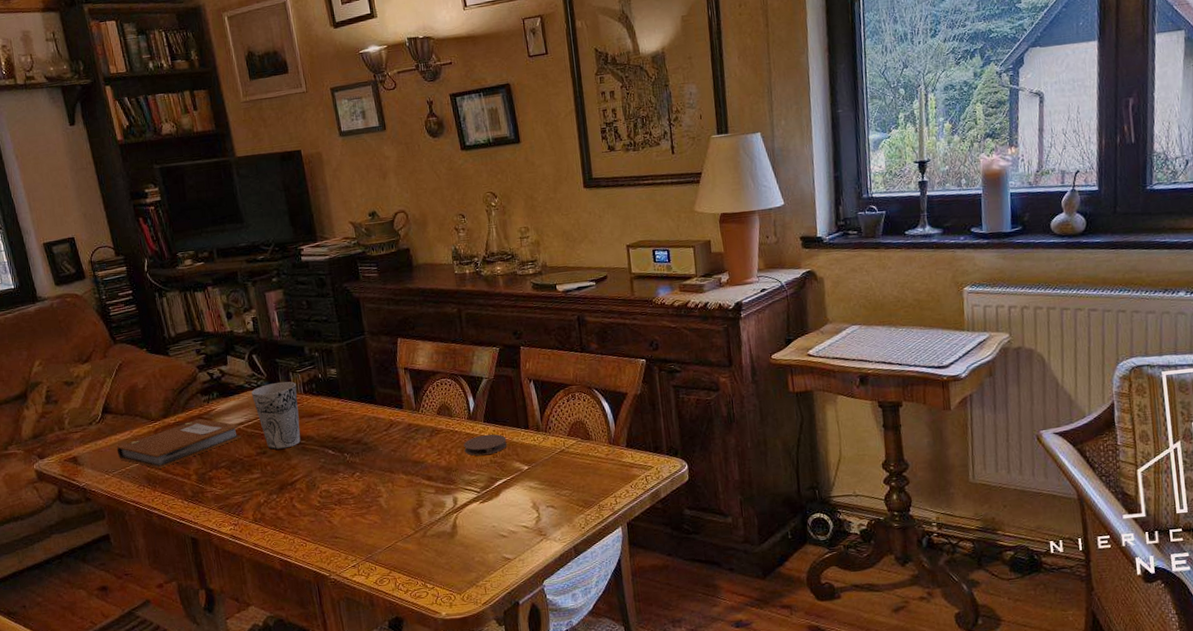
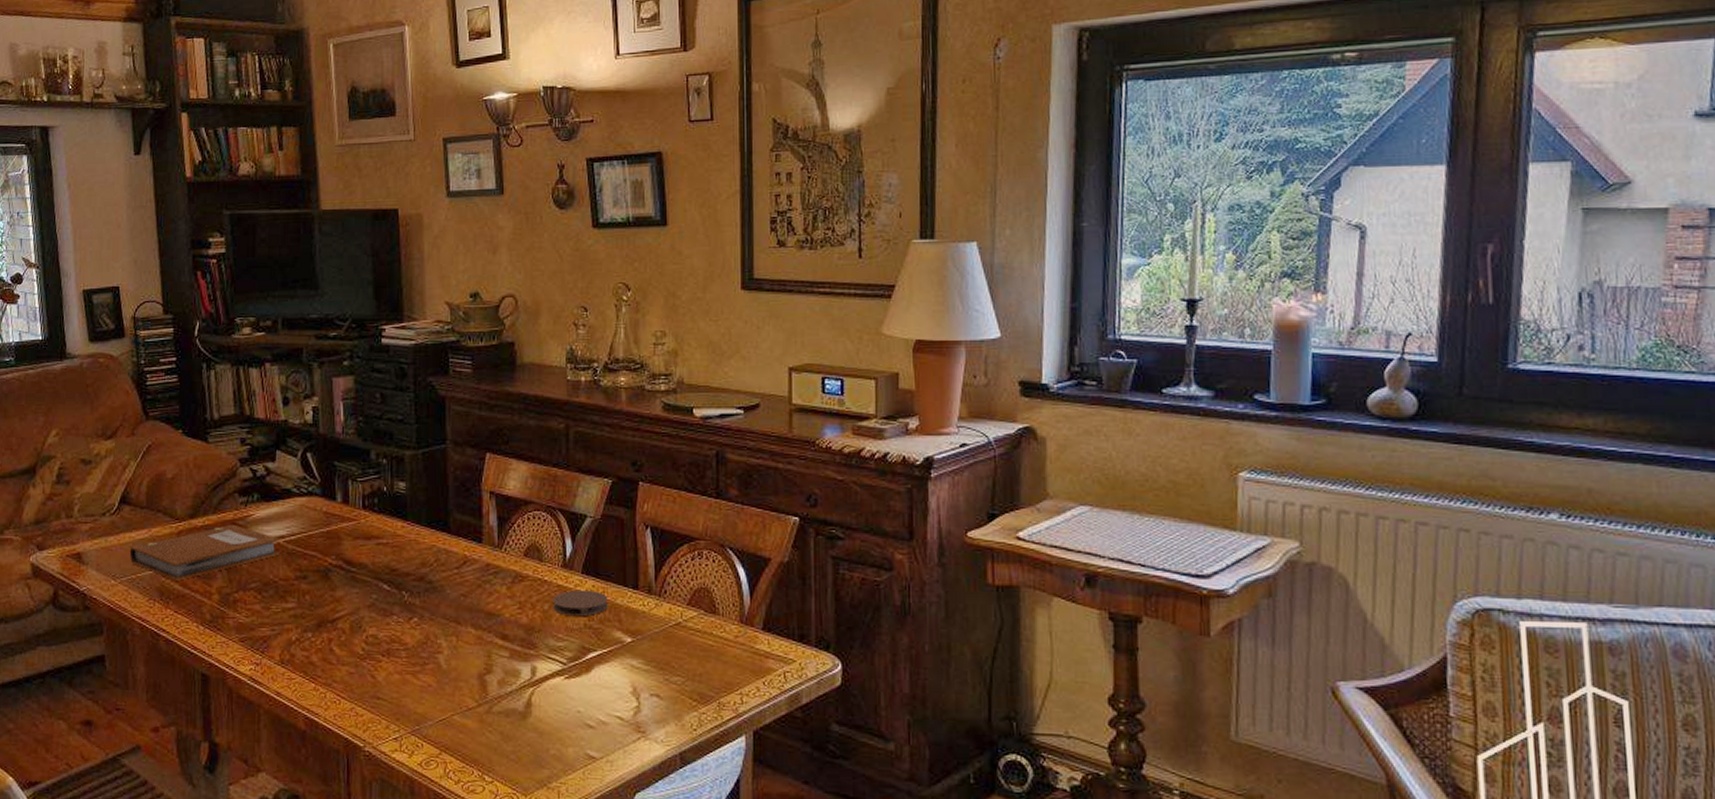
cup: present [251,381,301,450] -> none [298,490,355,575]

